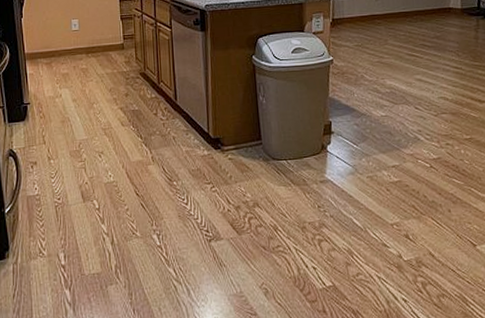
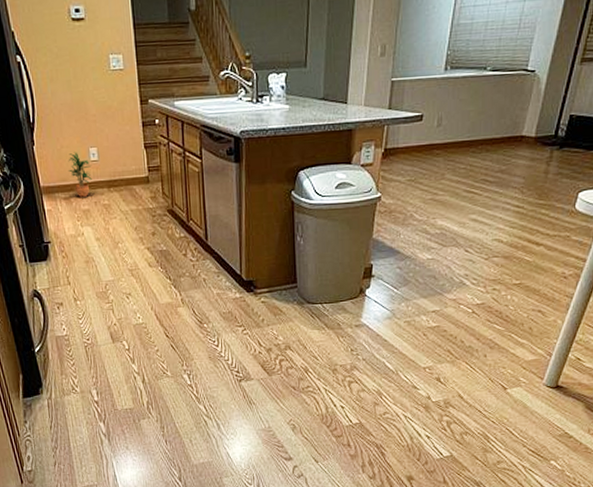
potted plant: none [51,23,73,62] -> present [67,152,92,197]

